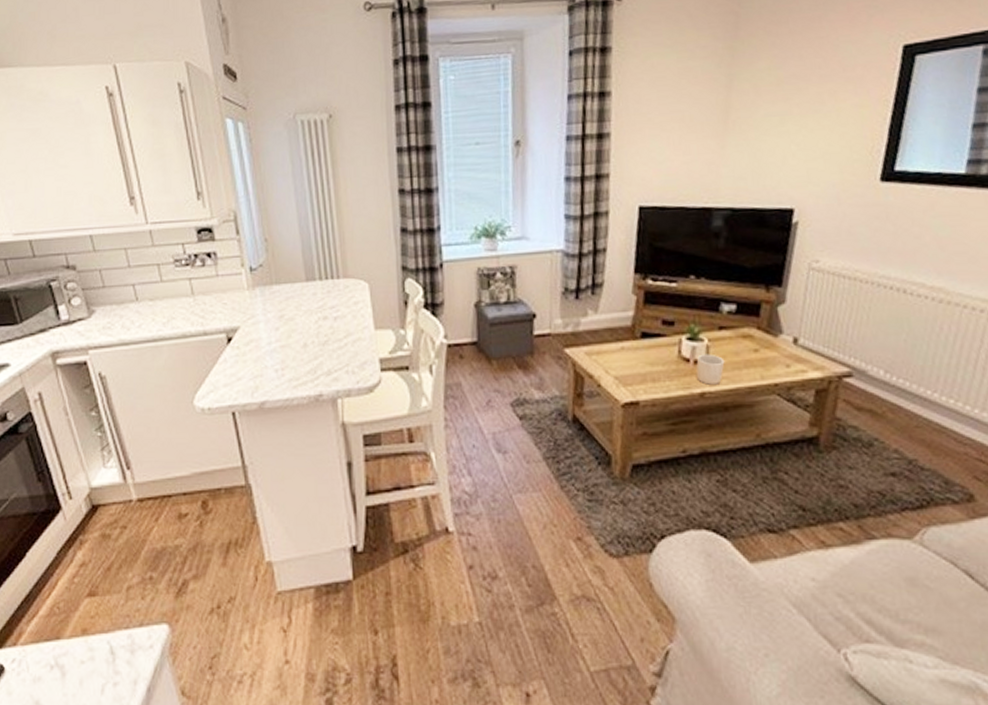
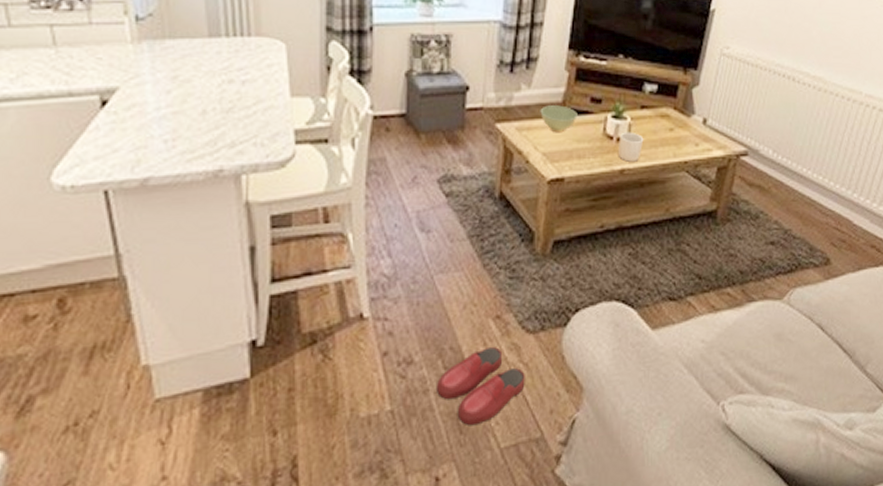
slippers: none [522,569,612,646] -> present [437,347,525,426]
bowl: none [609,329,649,357] -> present [540,105,578,133]

